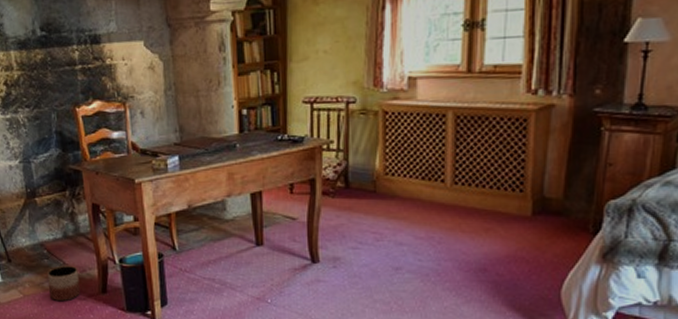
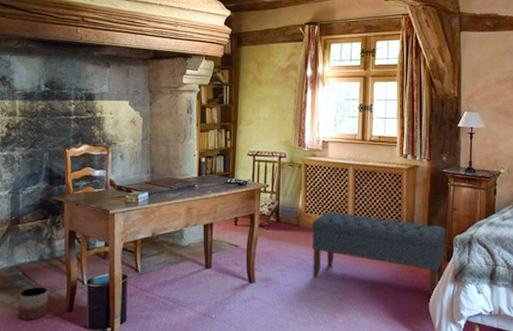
bench: none [393,172,595,282] -> present [311,211,447,297]

